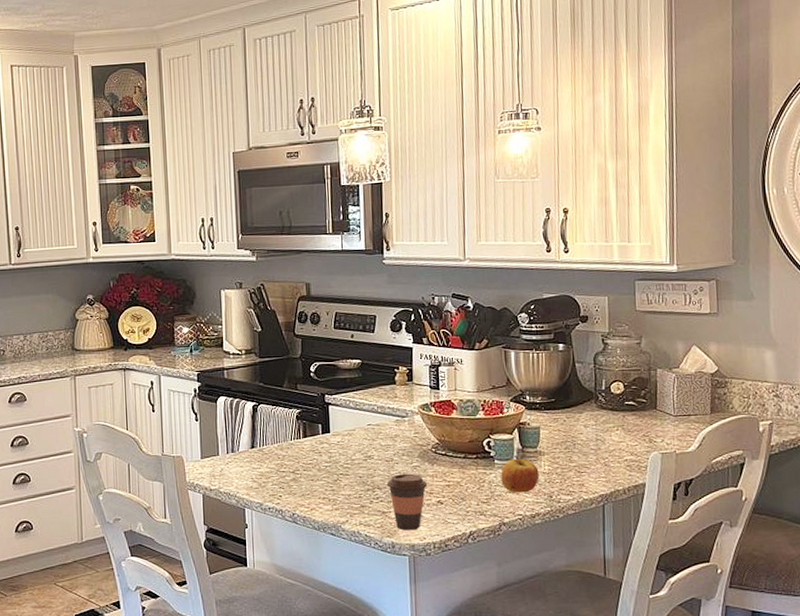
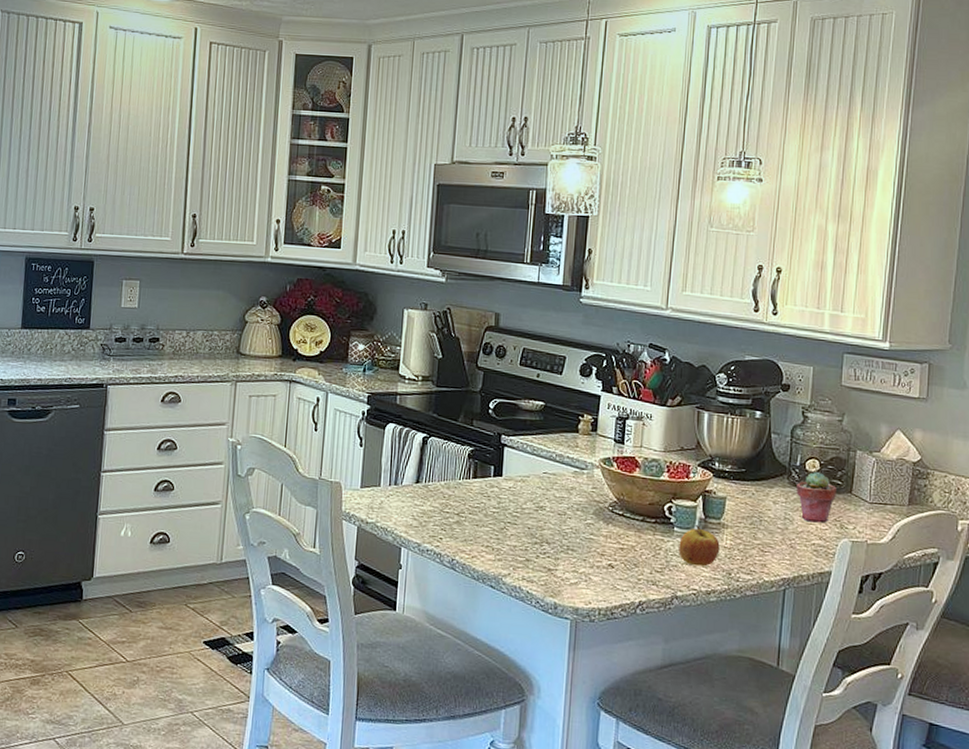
coffee cup: present [386,473,428,531] -> none [556,529,600,593]
potted succulent: none [604,392,642,440] -> present [796,471,837,523]

